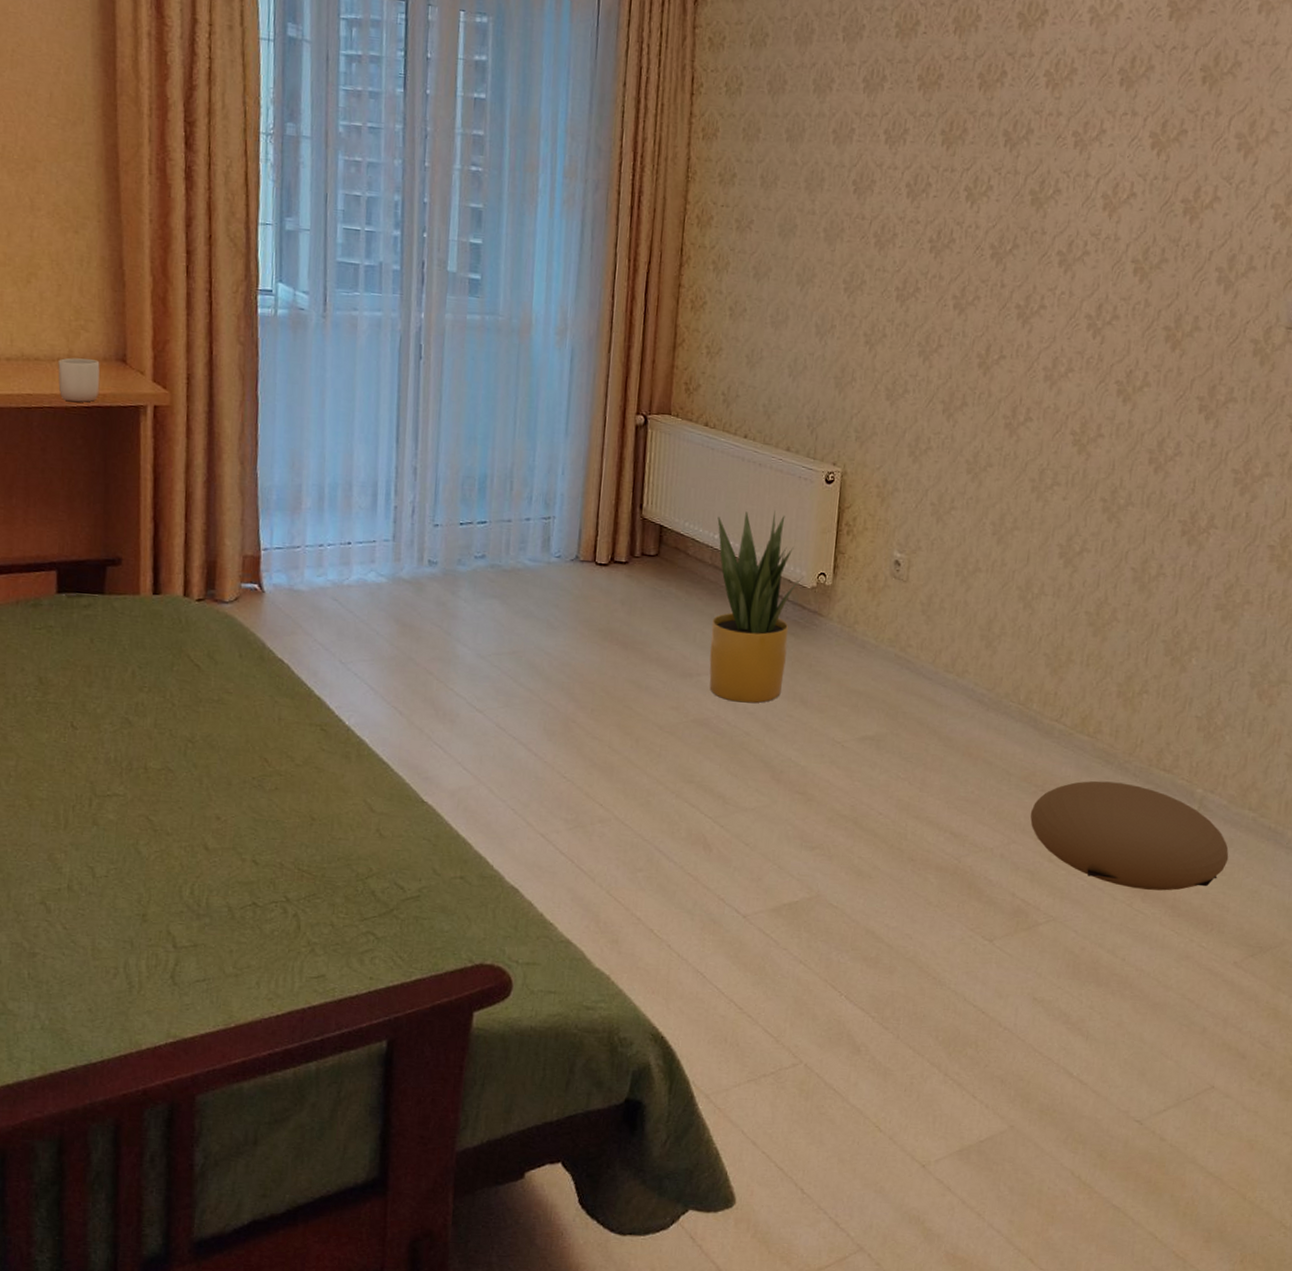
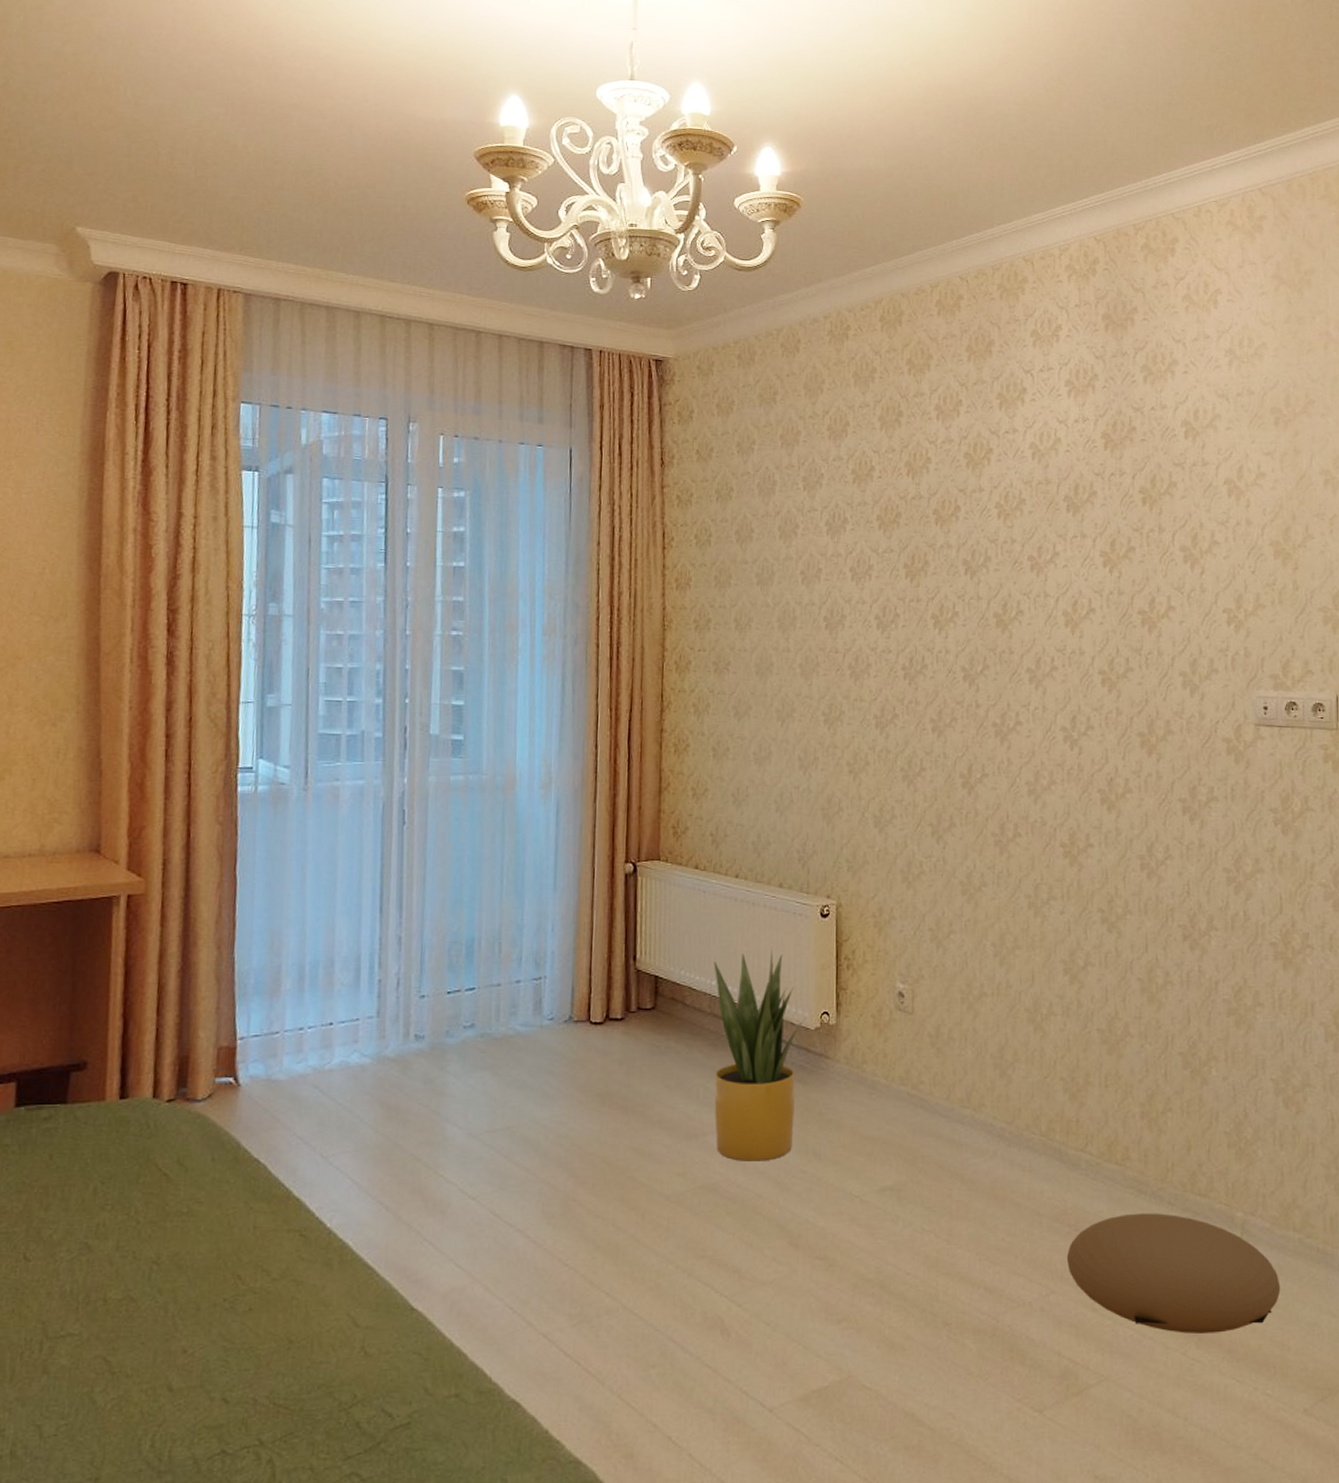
mug: present [58,357,100,402] -> none [27,851,73,899]

